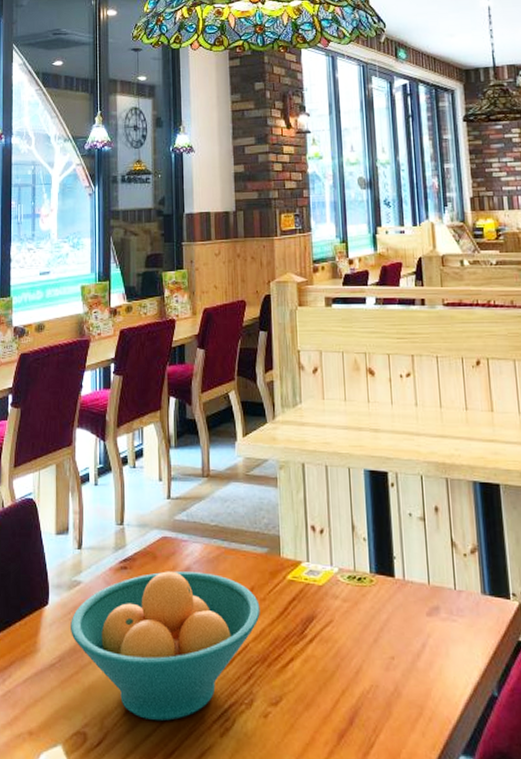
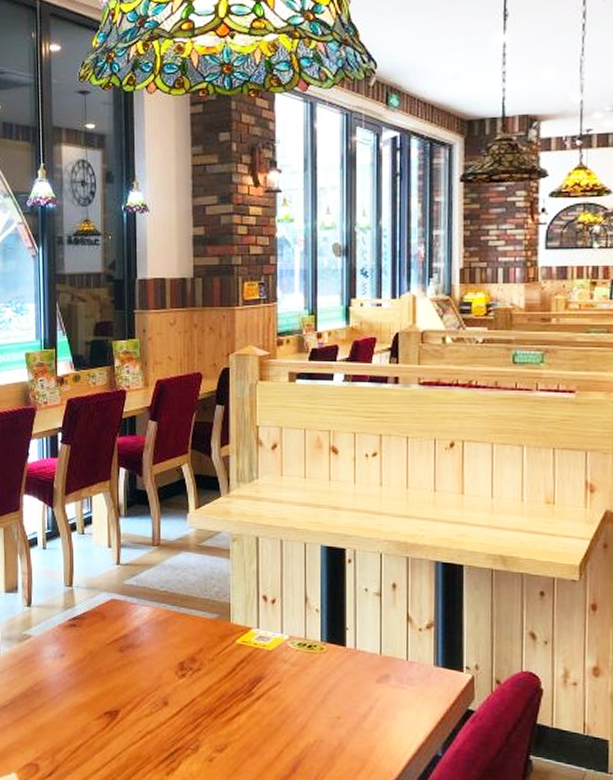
fruit bowl: present [71,571,260,722] -> none [21,630,208,759]

